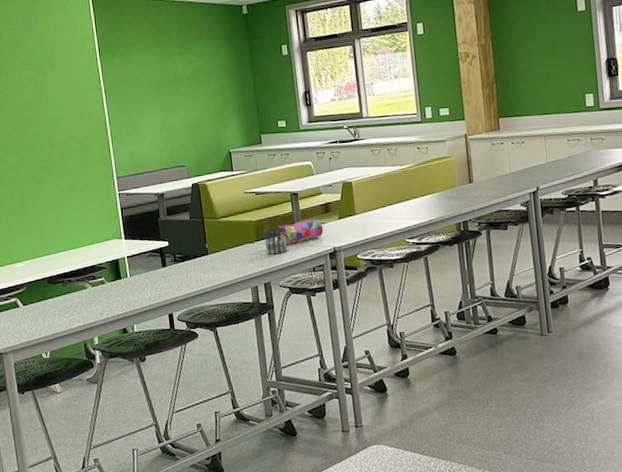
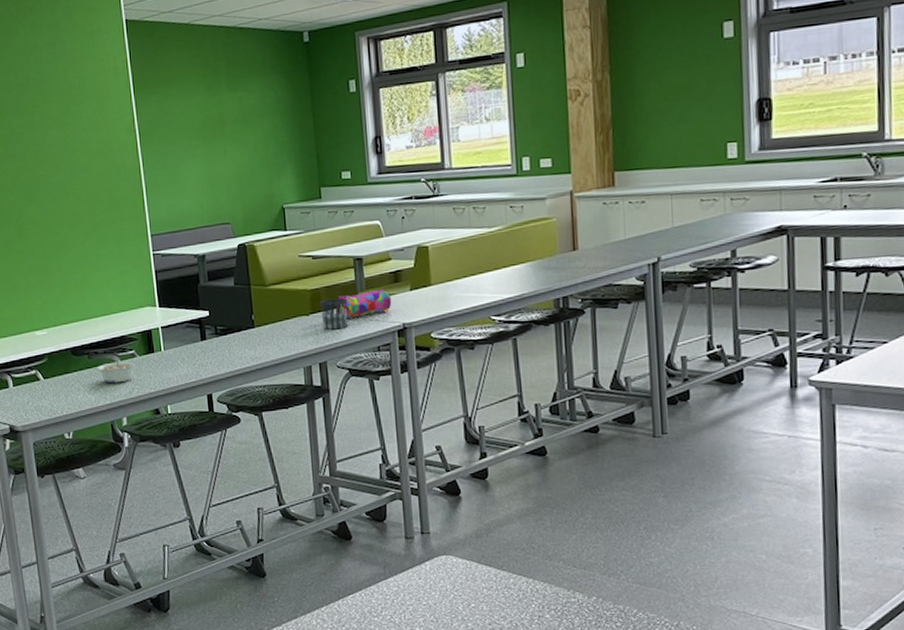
legume: none [71,285,105,308] -> present [97,358,135,384]

